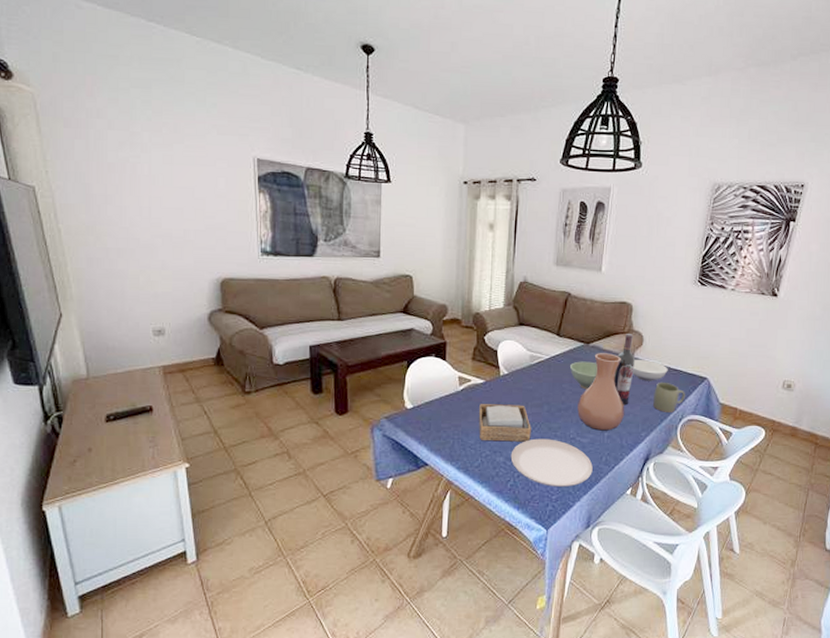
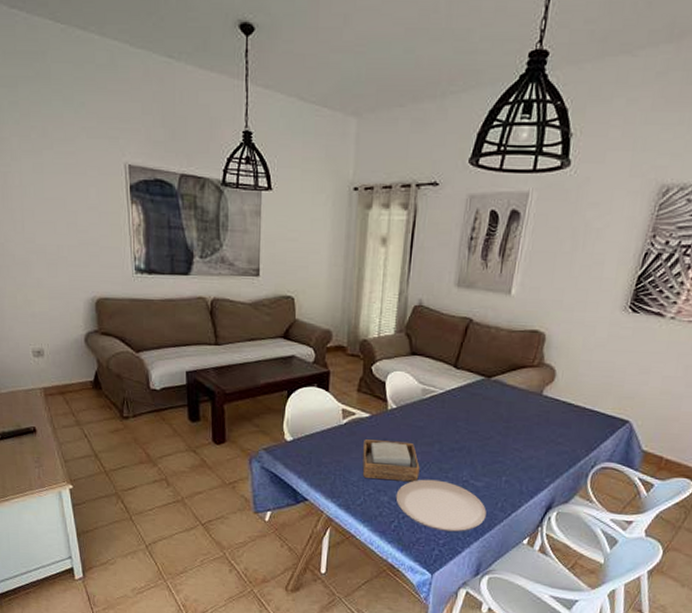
bowl: present [570,361,598,390] -> none [467,397,499,429]
vase: present [576,353,625,431] -> none [472,388,528,475]
wine bottle: present [614,334,636,405] -> none [517,367,545,448]
bowl: present [631,359,668,381] -> none [538,396,583,423]
mug: present [653,383,685,412] -> none [561,424,601,458]

